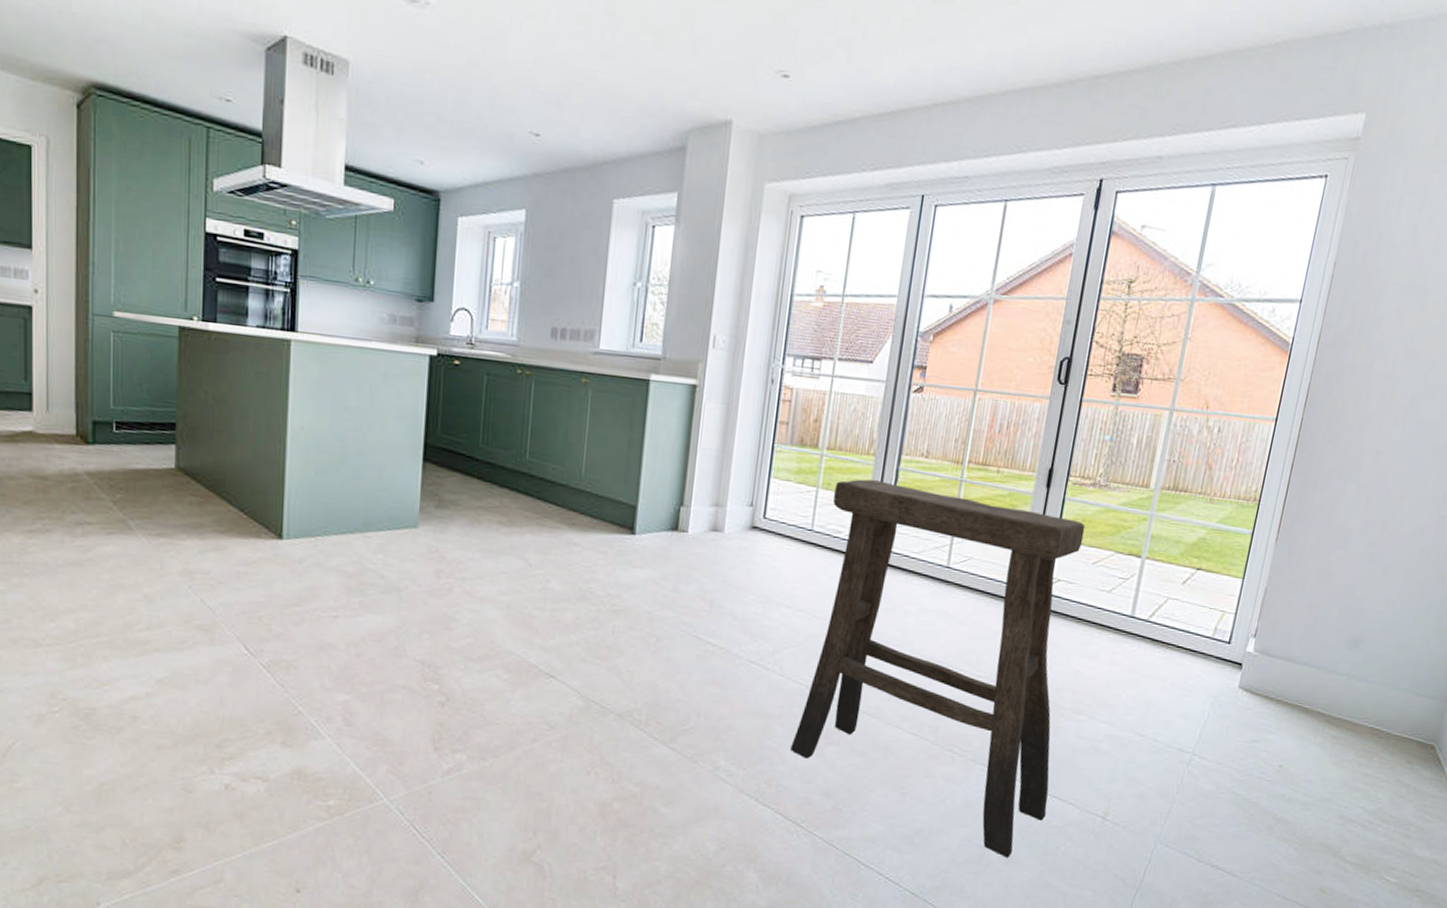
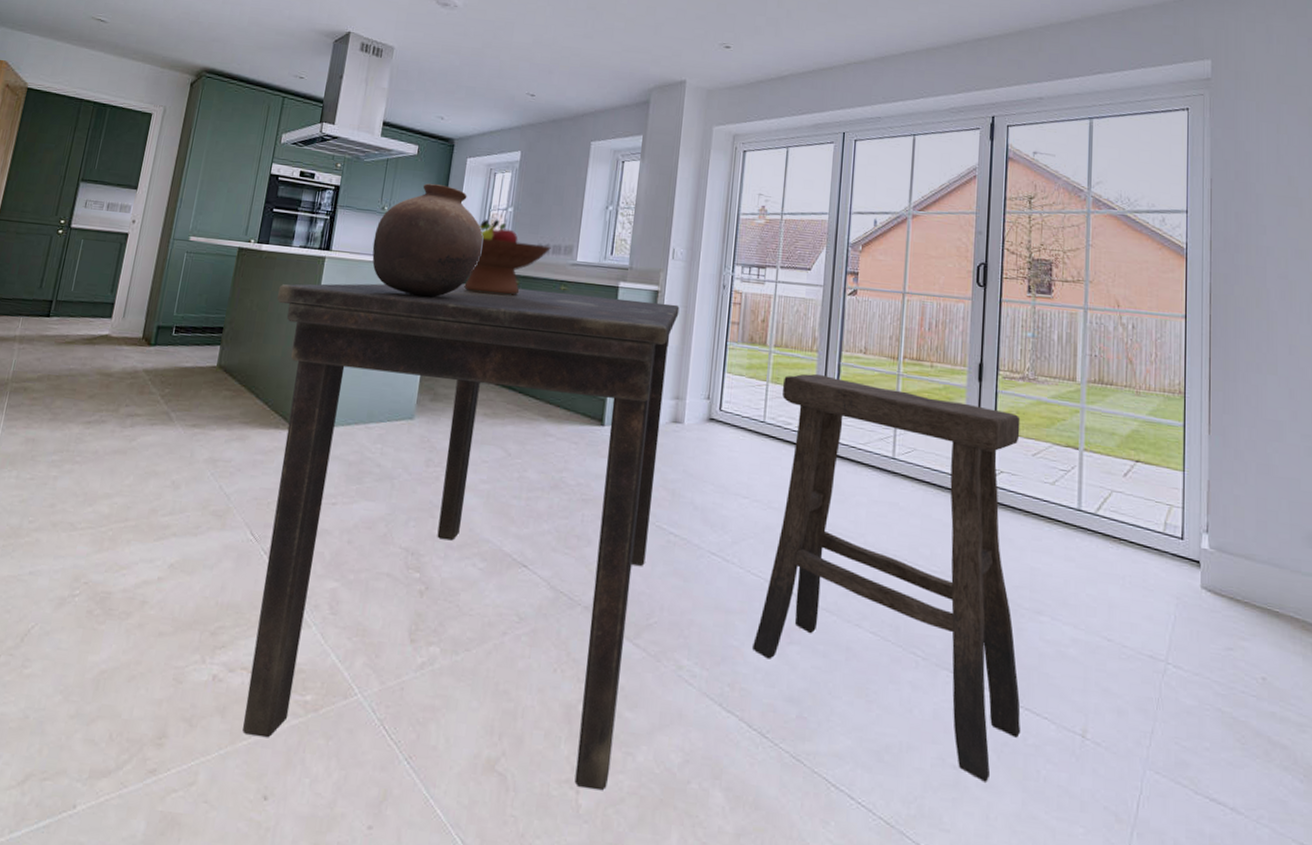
dining table: none [236,372,721,875] -> present [243,283,680,791]
pottery: none [348,249,485,390] -> present [372,183,483,297]
fruit bowl: none [465,295,568,389] -> present [464,219,551,296]

